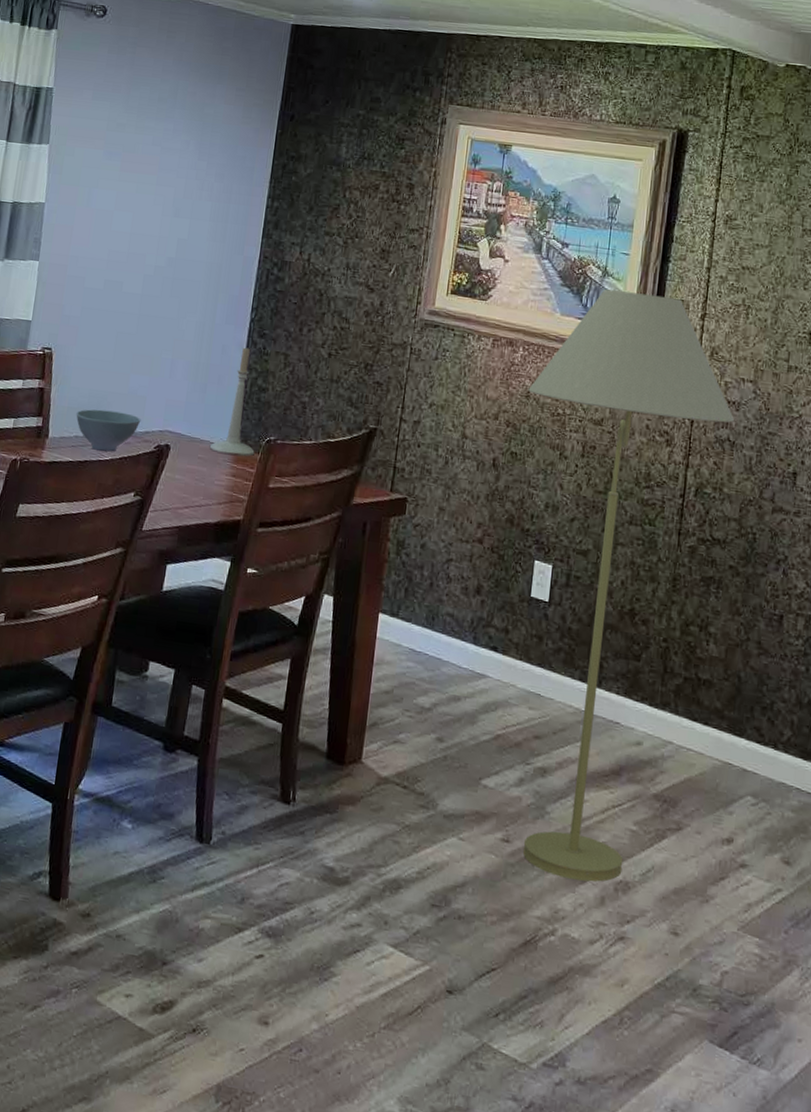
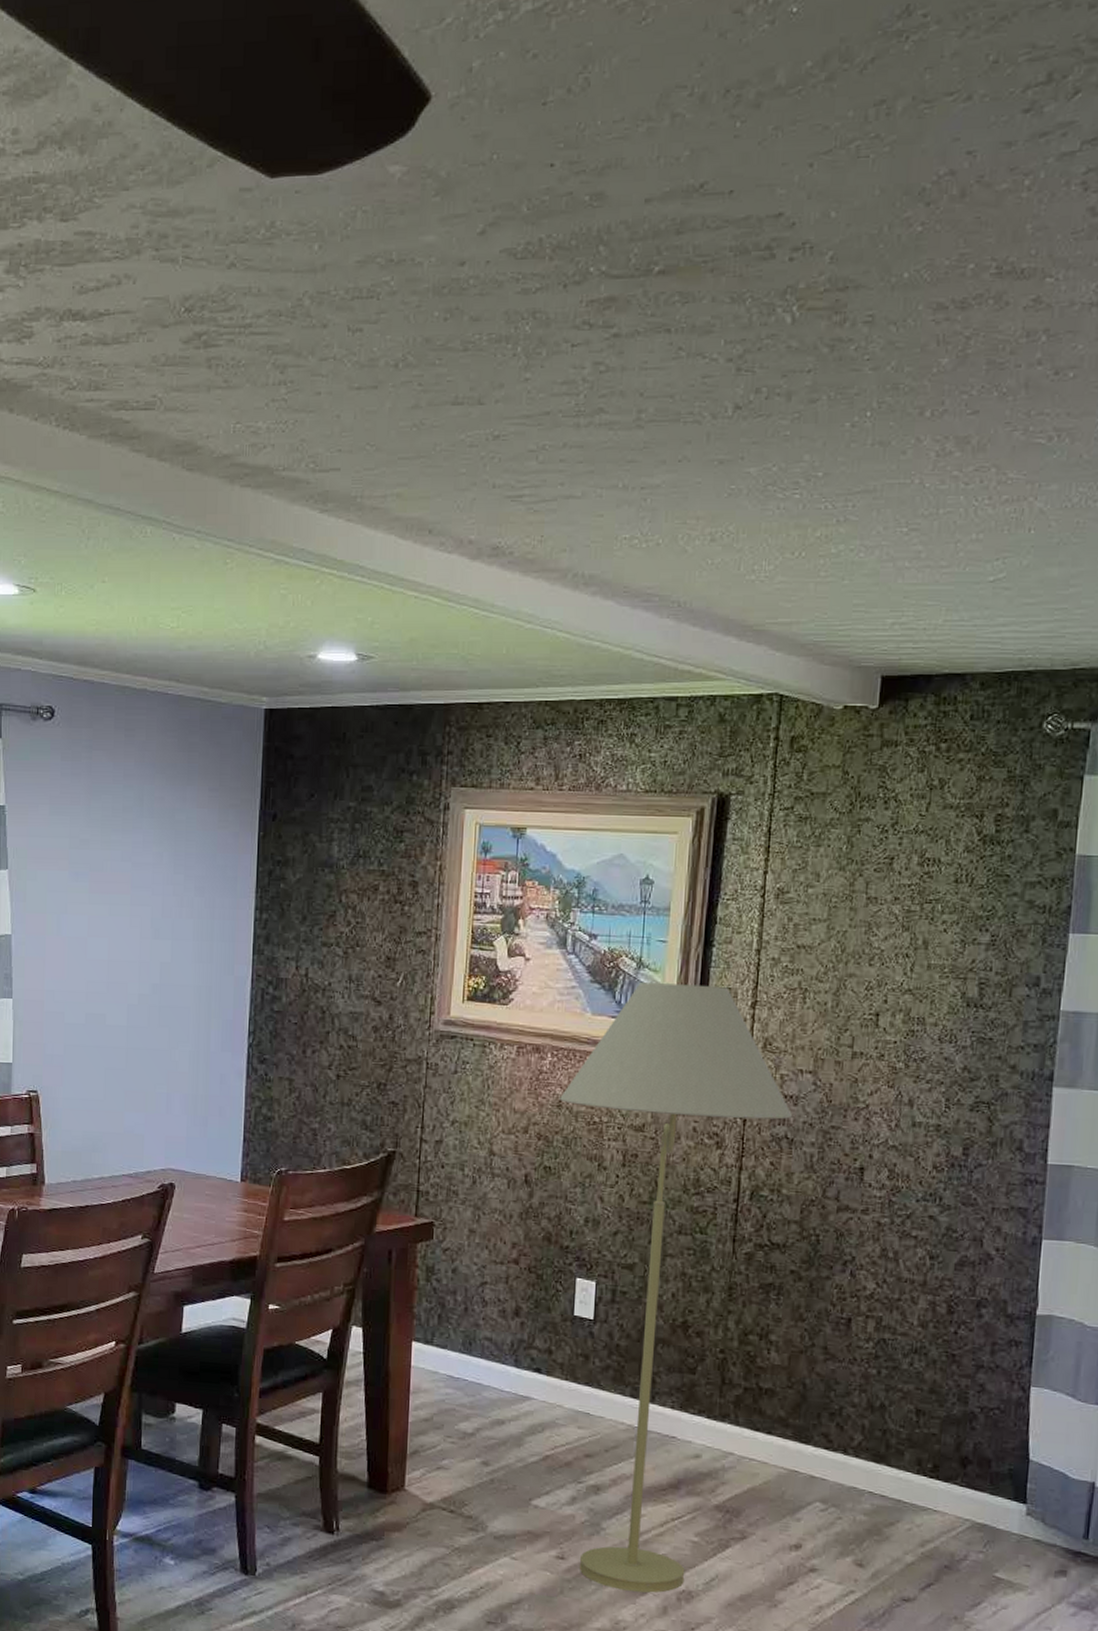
bowl: present [76,409,141,452] -> none [71,1151,141,1195]
candlestick: present [209,347,255,457] -> none [216,1075,266,1191]

